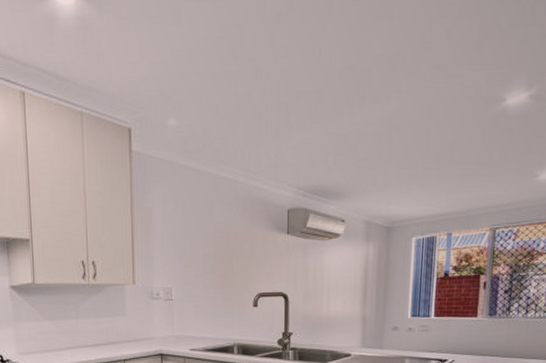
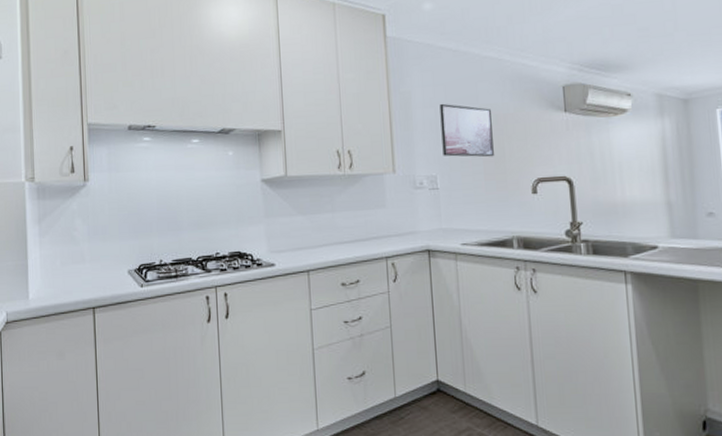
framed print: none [178,220,225,273] -> present [439,103,495,157]

